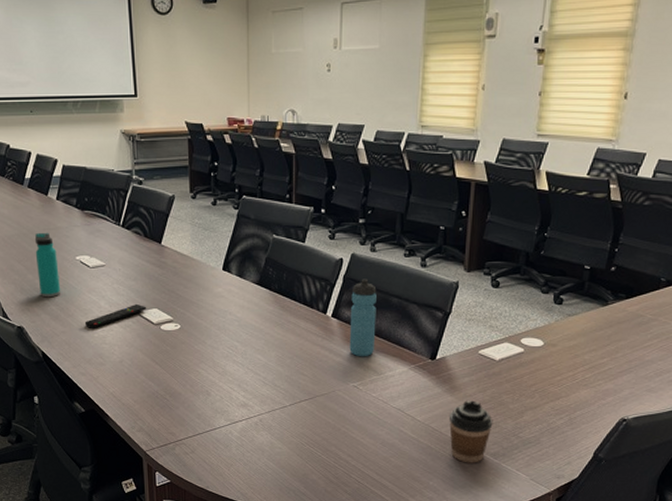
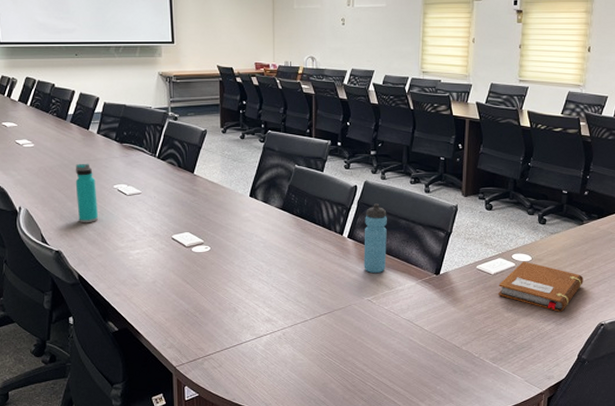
remote control: present [84,303,147,328] -> none [120,228,180,251]
coffee cup: present [449,400,493,463] -> none [453,310,491,368]
notebook: none [503,346,605,404] -> present [498,261,584,312]

